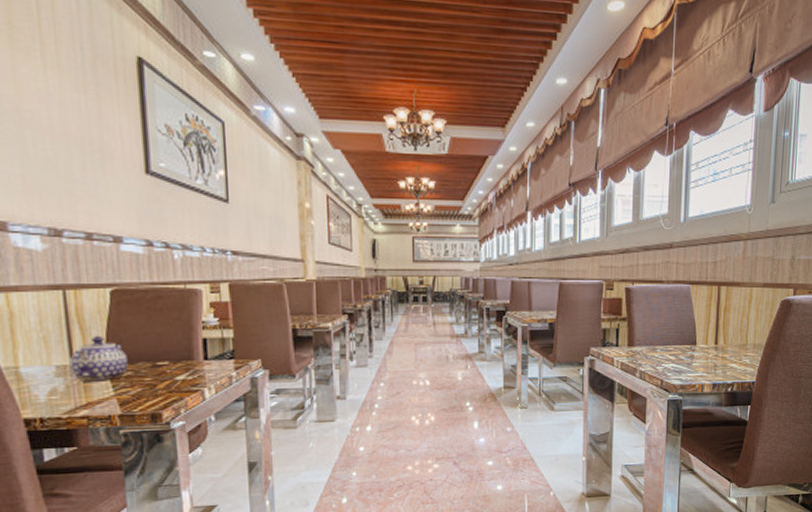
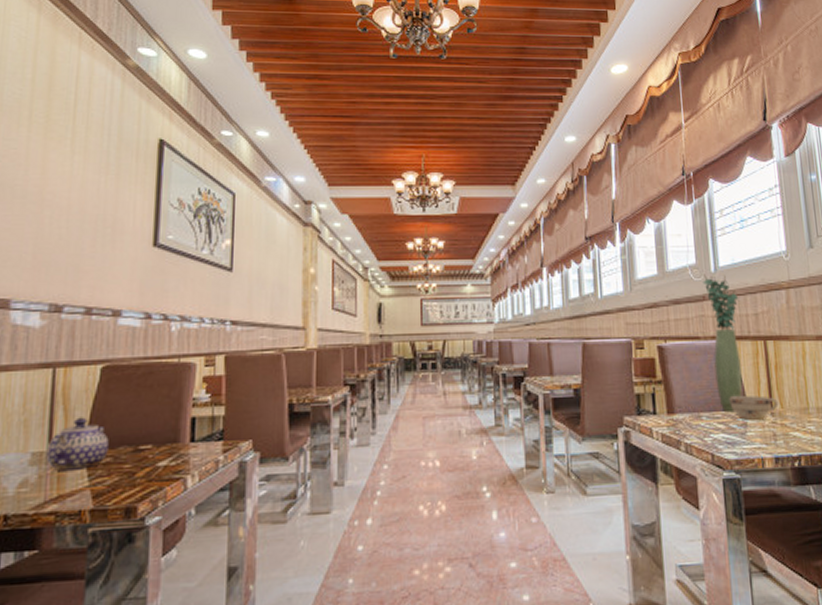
vase: none [672,223,701,347] -> present [703,274,743,413]
teacup: none [681,332,722,354] -> present [729,395,778,422]

